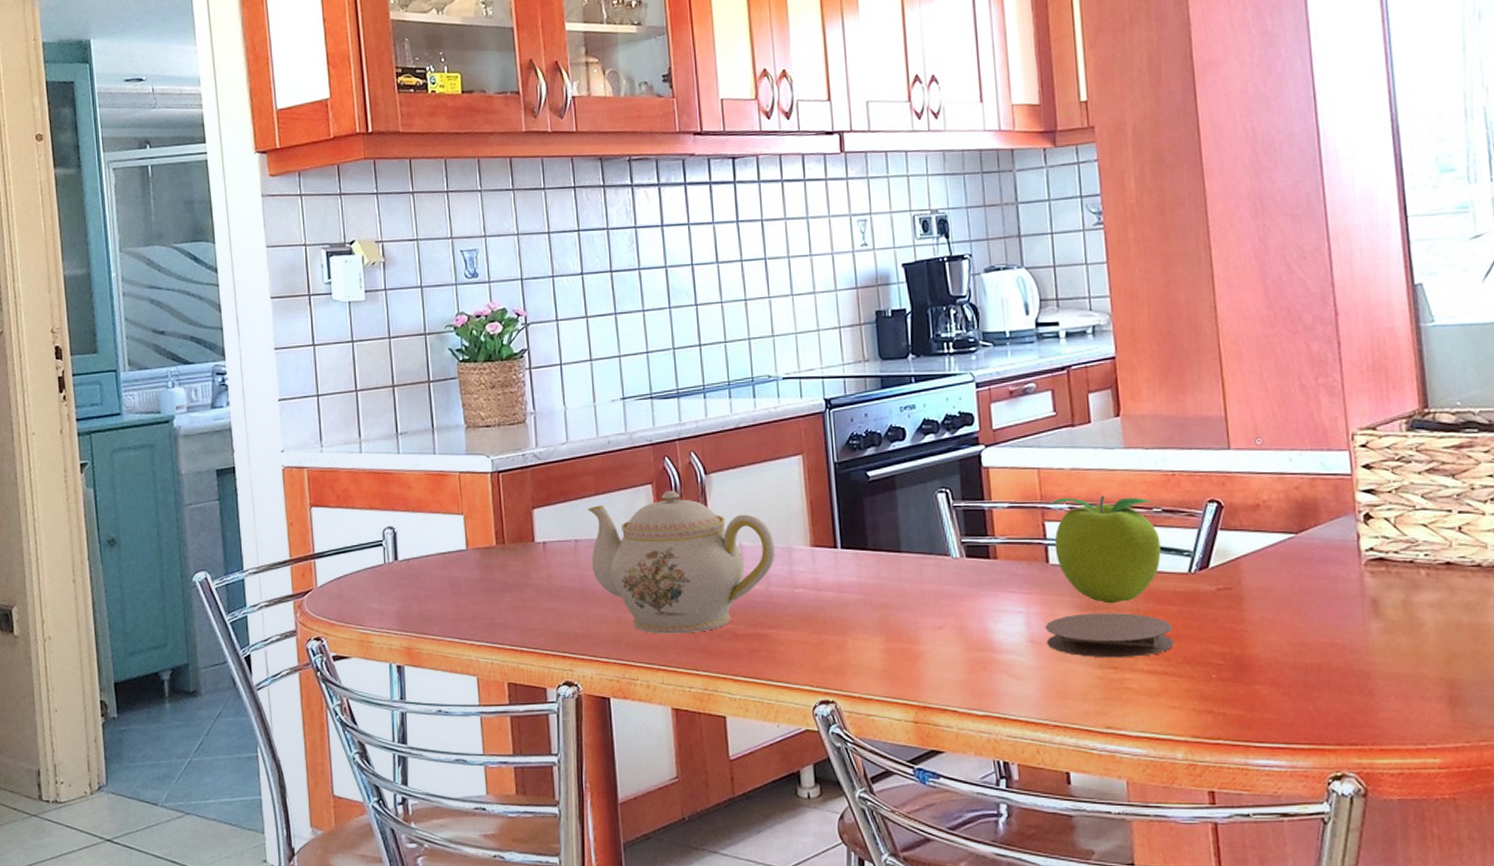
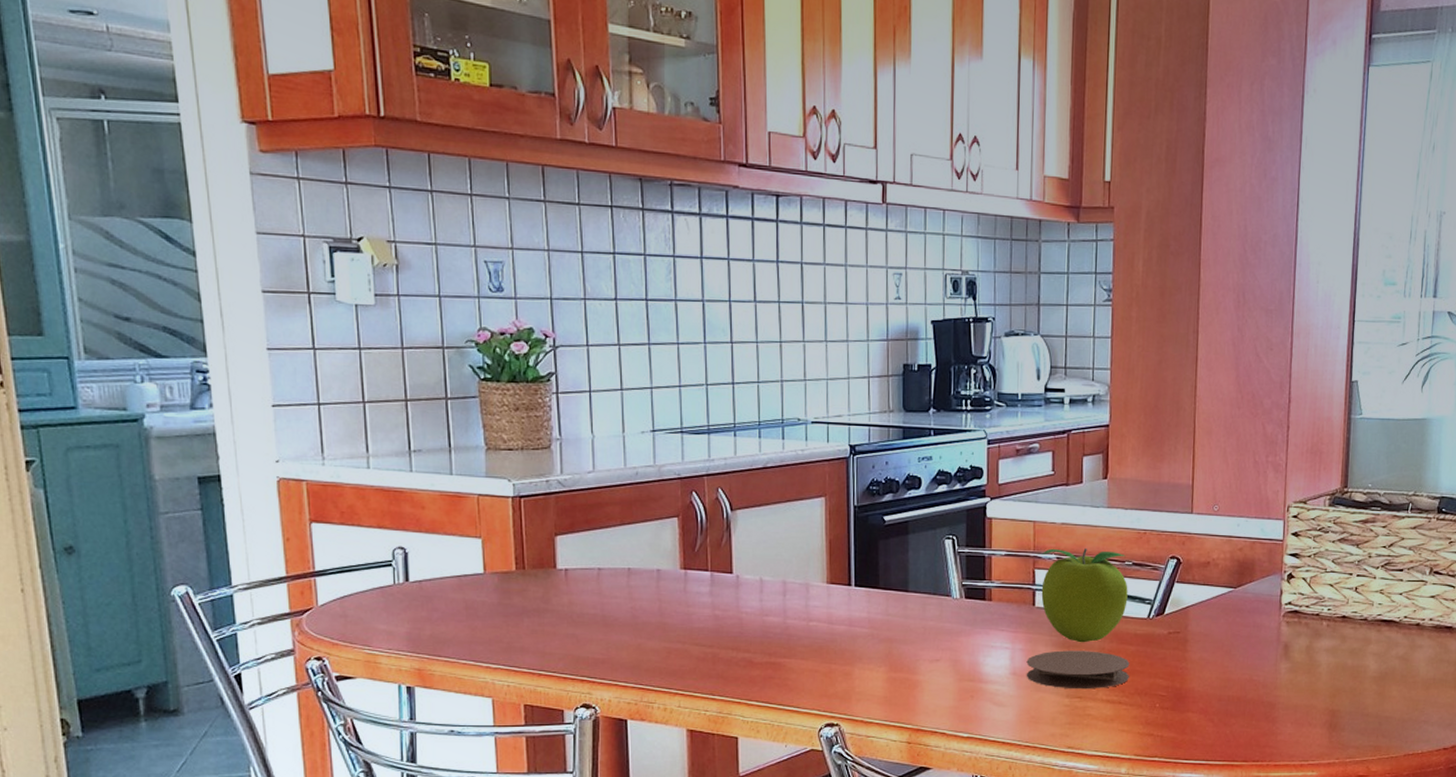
teapot: present [587,491,775,634] -> none [612,525,794,661]

